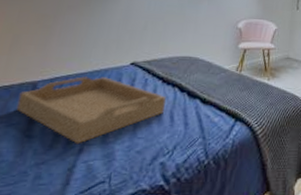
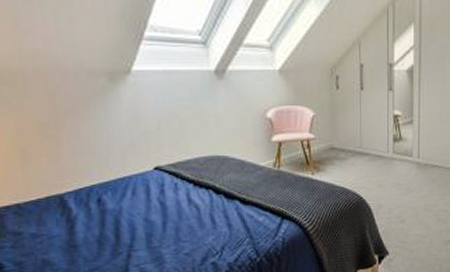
serving tray: present [16,76,166,144] -> none [49,184,203,251]

